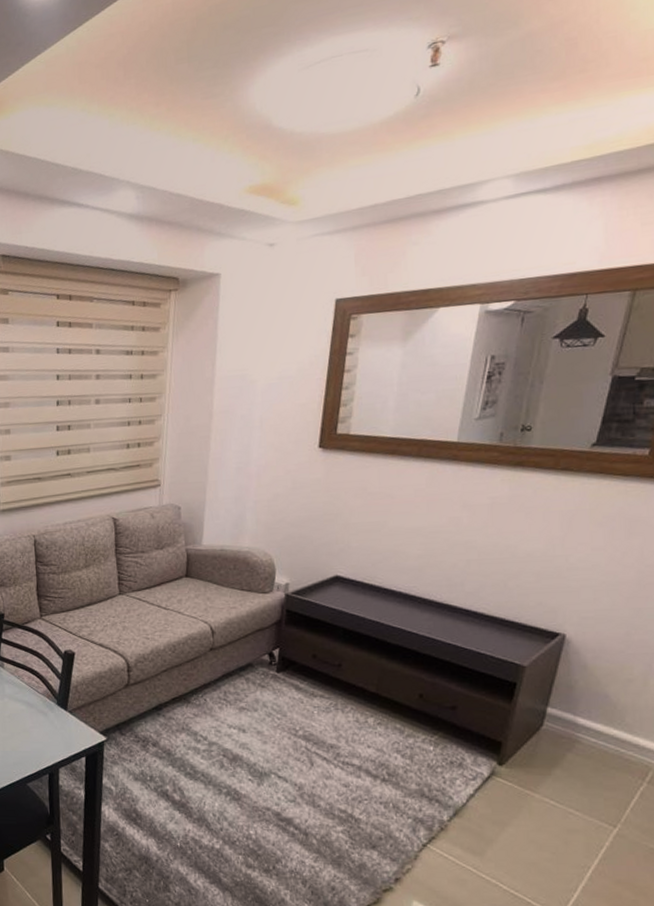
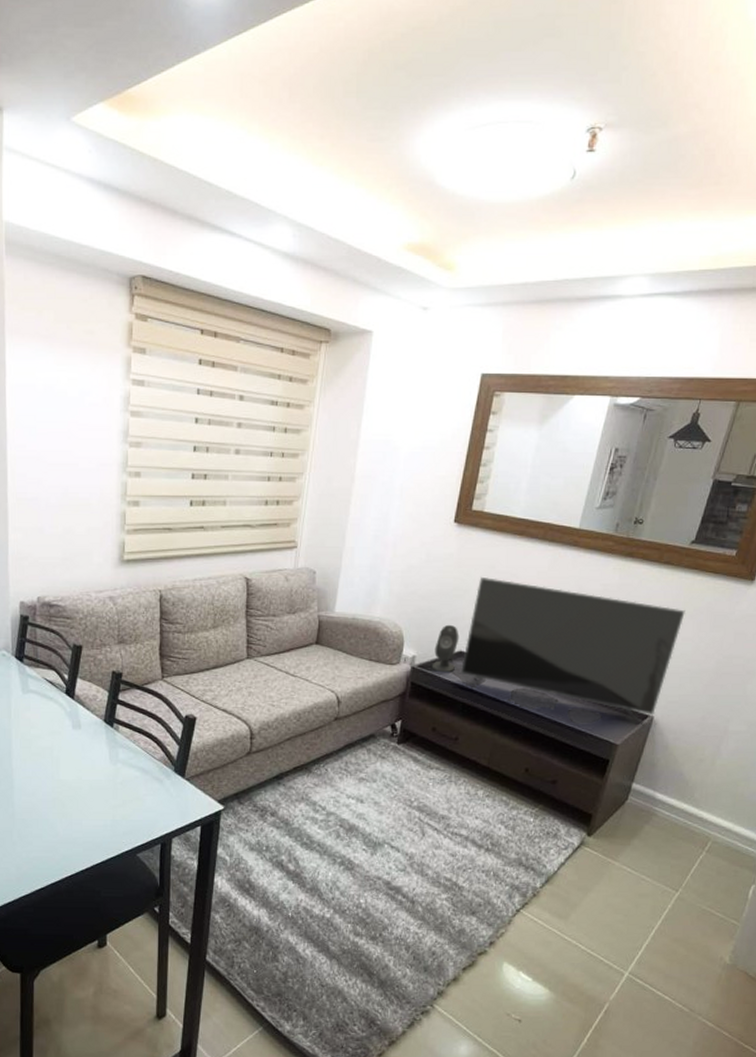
speaker: none [307,549,334,599] -> present [431,624,460,673]
television: none [337,499,593,645] -> present [460,576,685,726]

